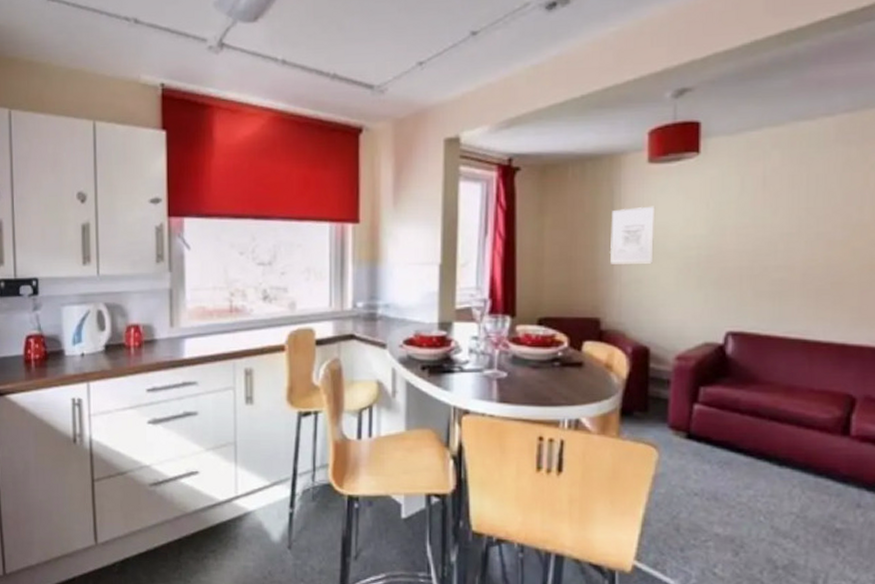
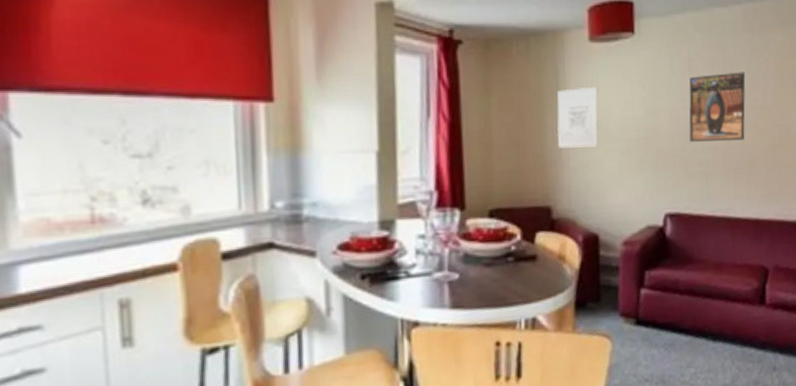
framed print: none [760,187,836,261] -> present [689,72,746,142]

